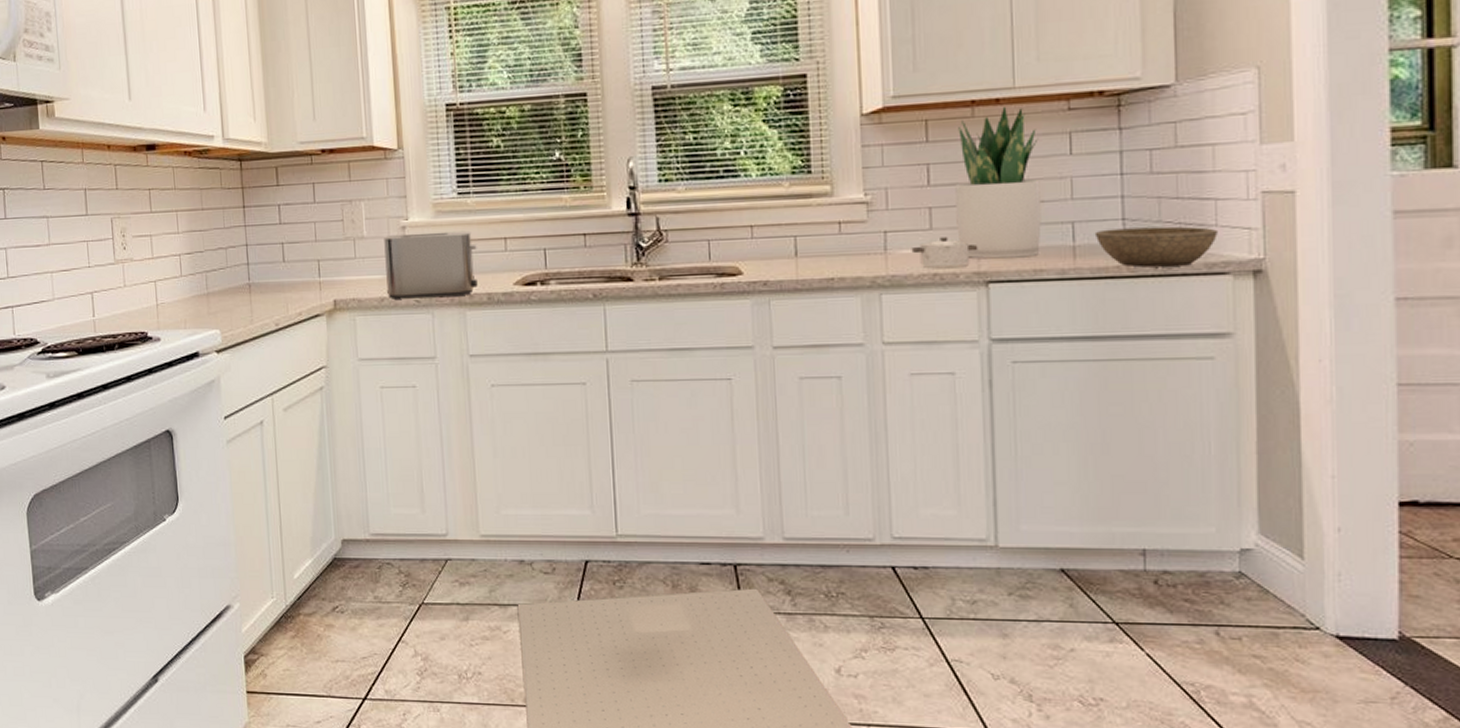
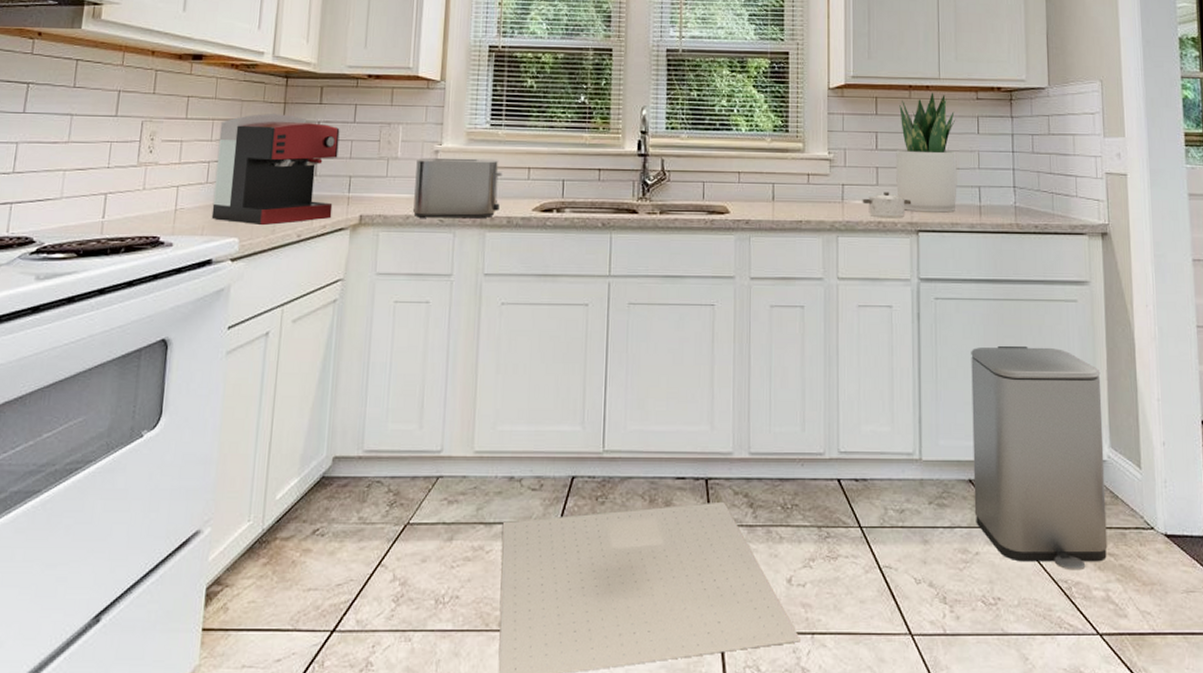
coffee maker: none [184,199,306,316] -> present [211,113,340,226]
pedal bin: none [1062,416,1252,673] -> present [971,346,1108,571]
bowl: present [1094,226,1217,268] -> none [994,194,1077,226]

